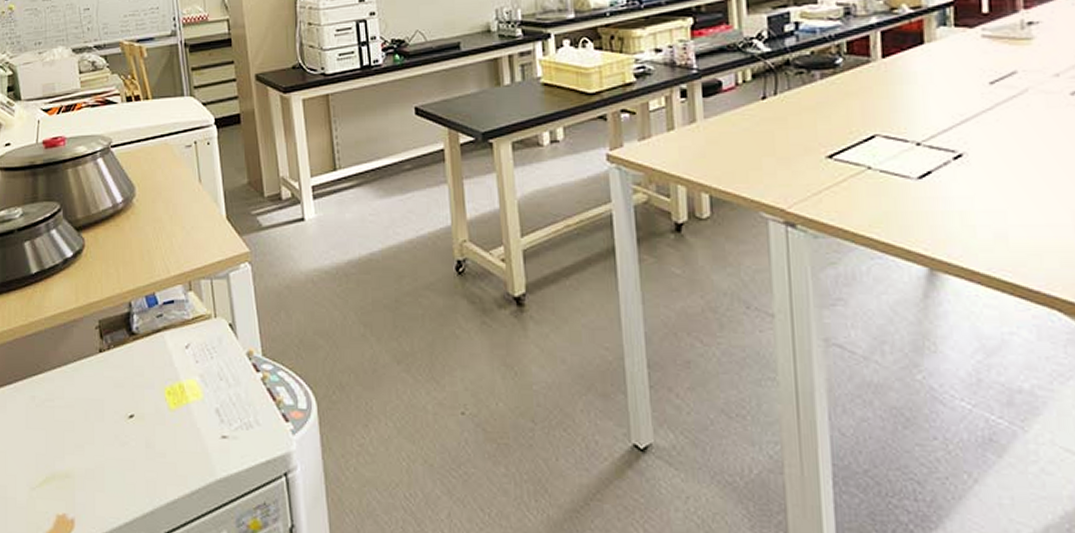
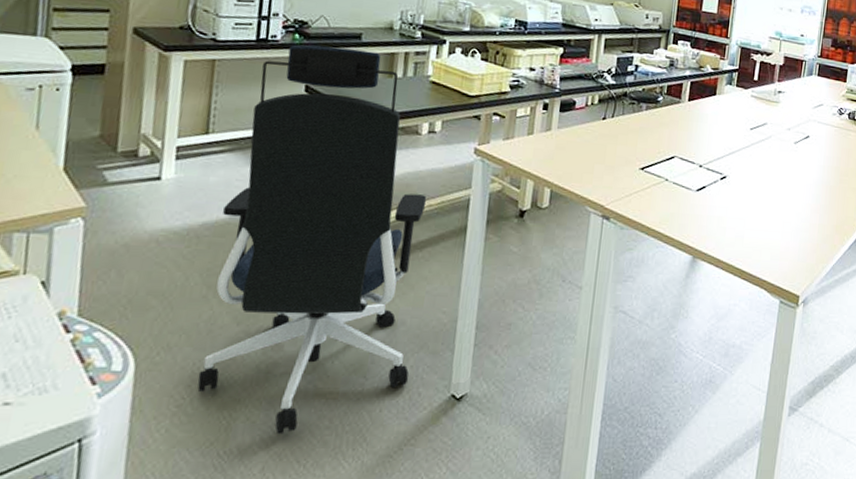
office chair: none [364,60,581,480] -> present [197,44,427,435]

